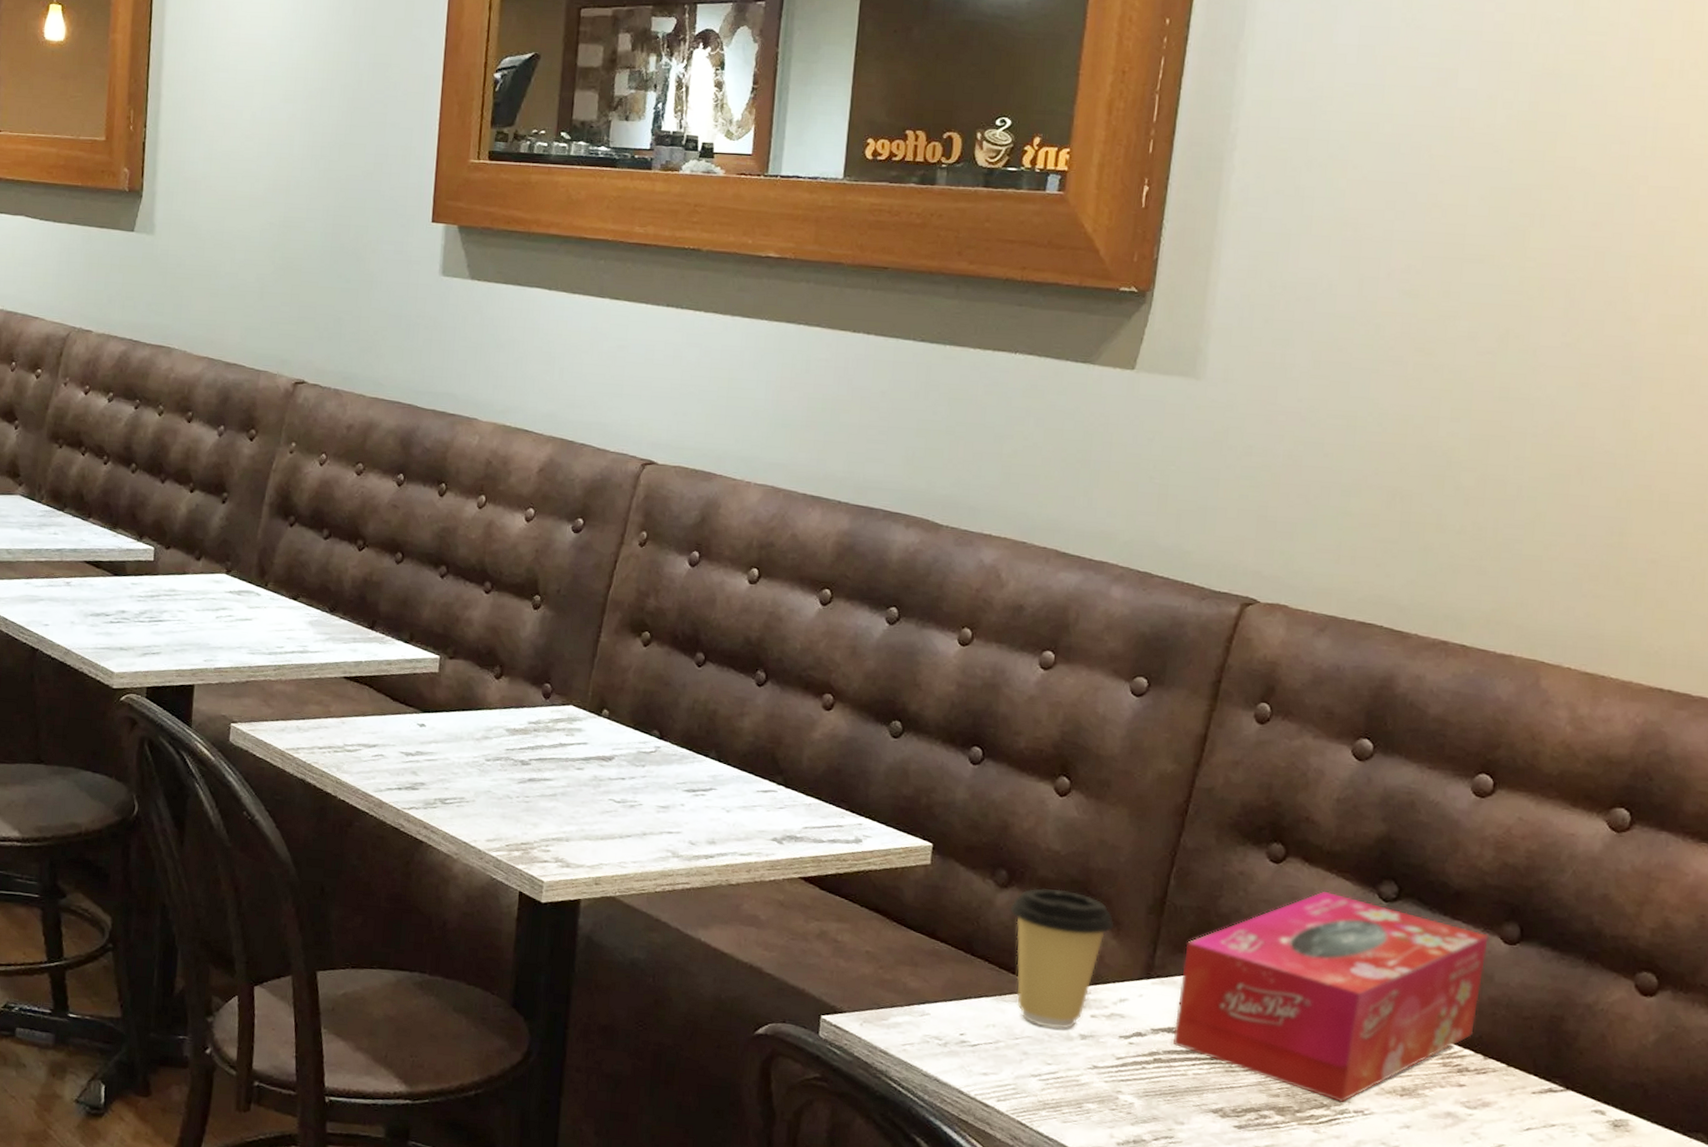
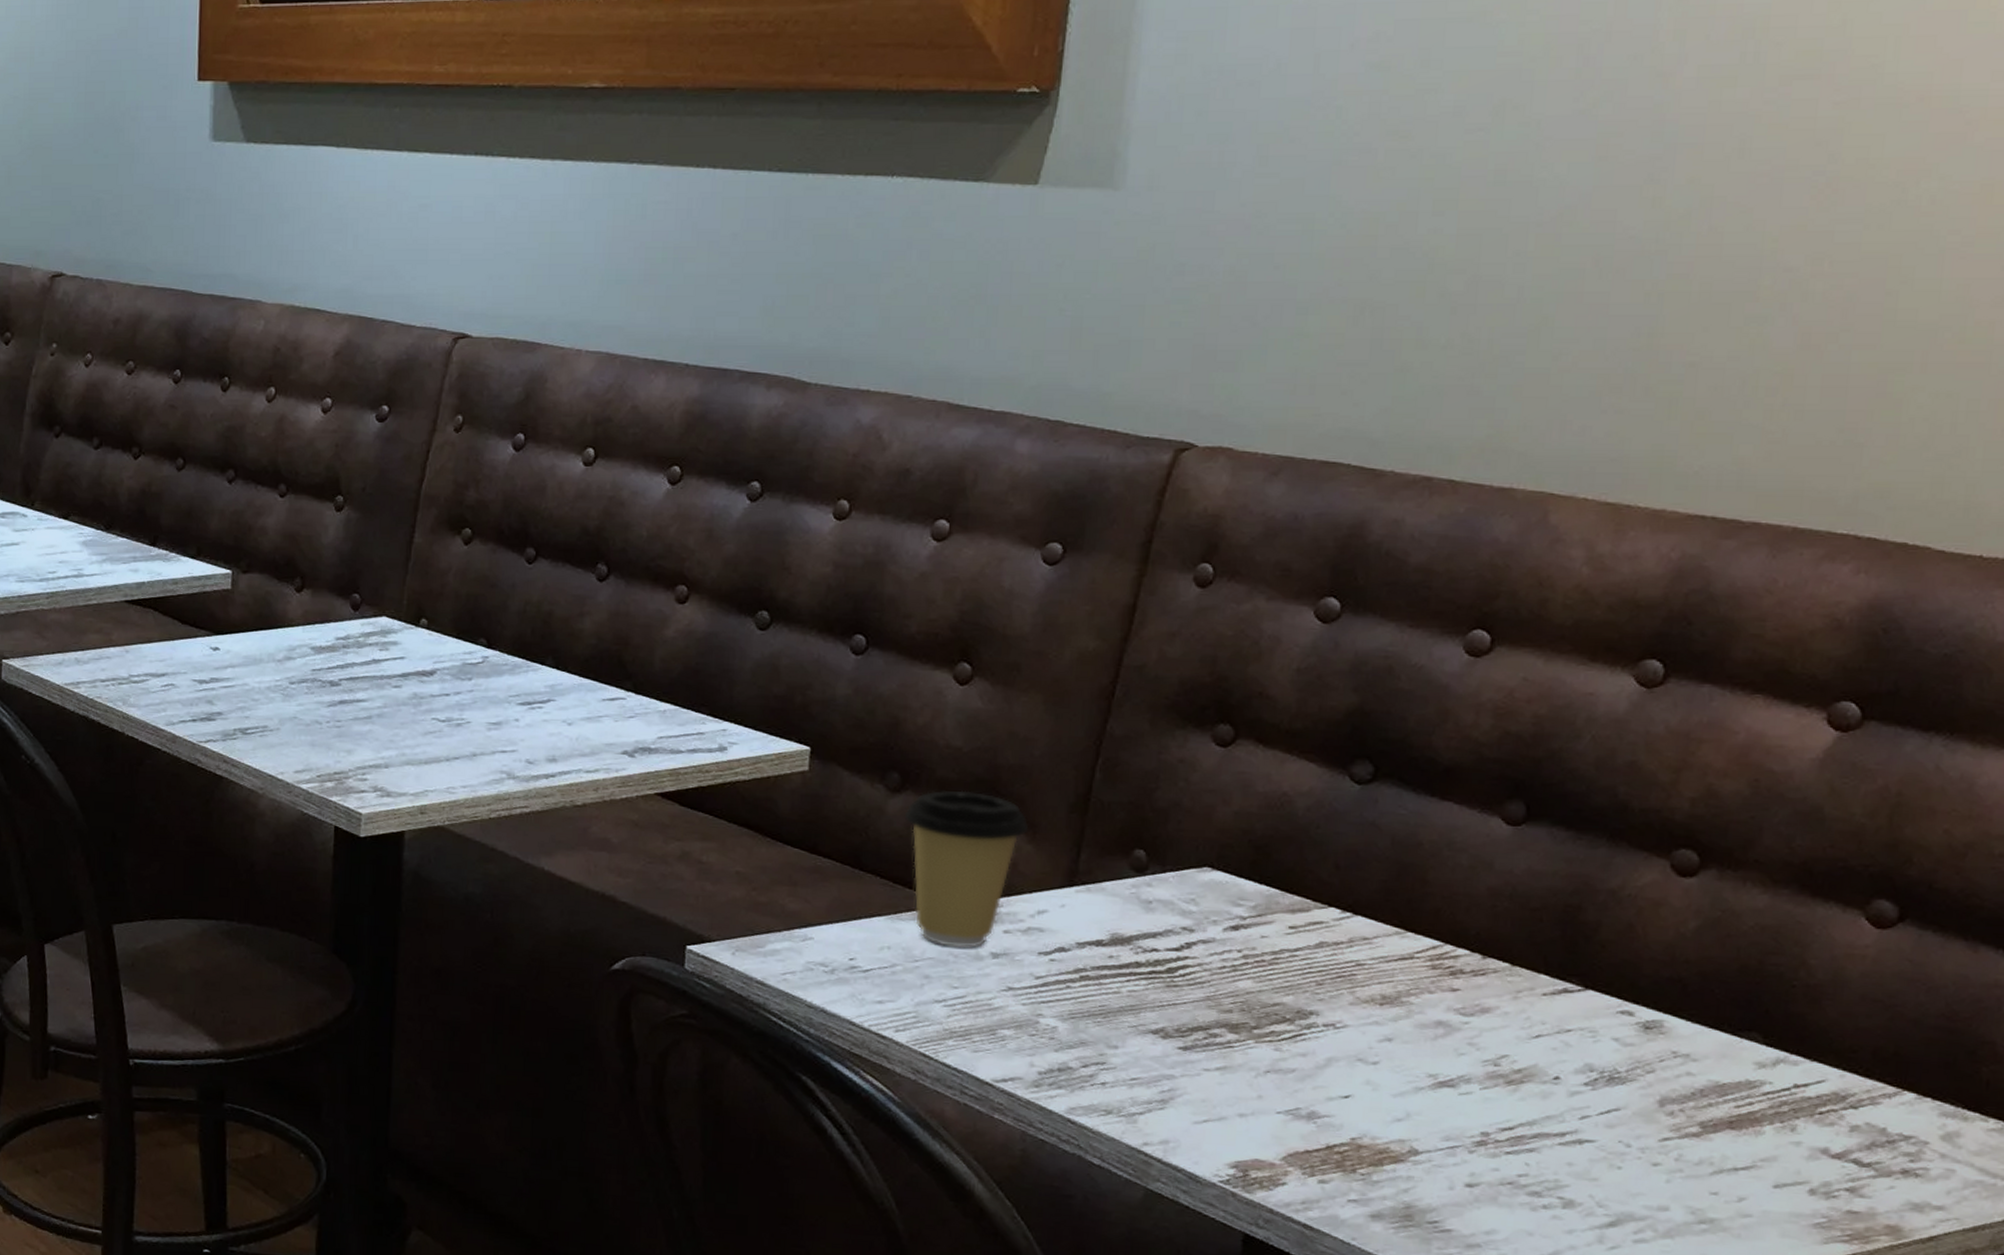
tissue box: present [1173,891,1489,1103] -> none [1103,775,1487,1016]

